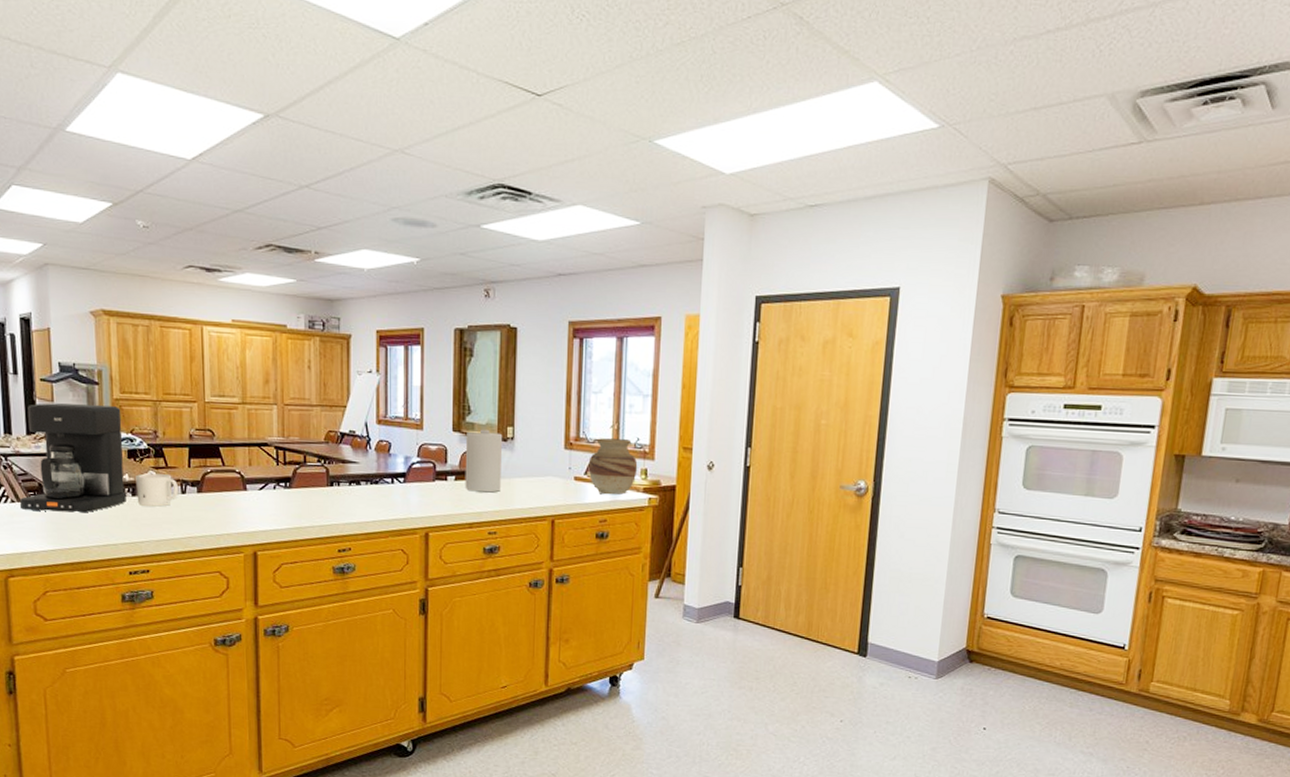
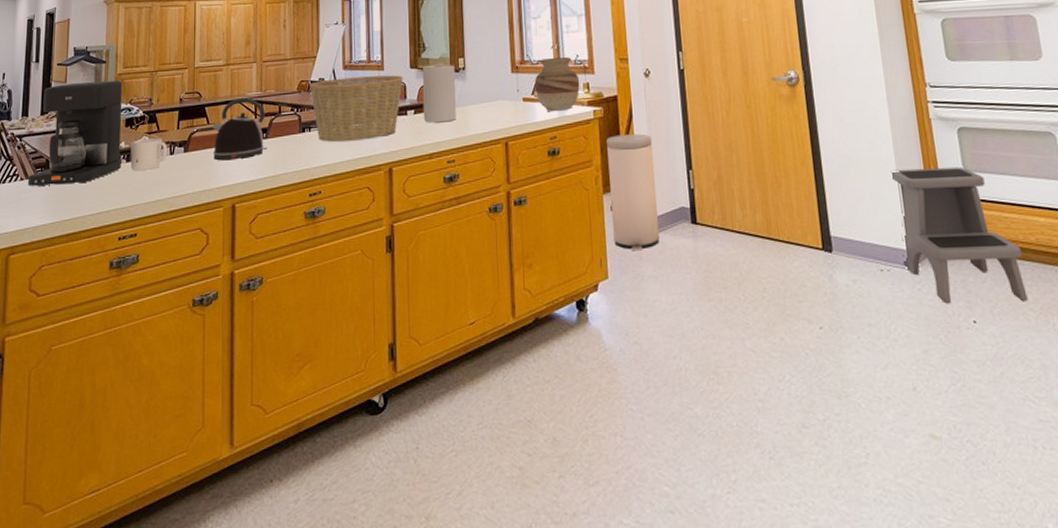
kettle: none [227,442,292,507] -> present [211,98,268,161]
basket: none [338,432,444,502] -> present [309,75,403,142]
pedal bin: none [654,525,707,637] -> present [606,133,661,250]
step stool: none [931,588,1044,716] -> present [890,166,1028,304]

